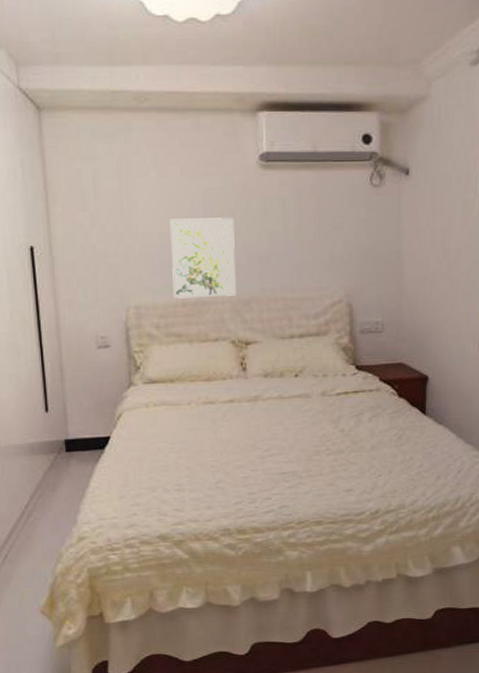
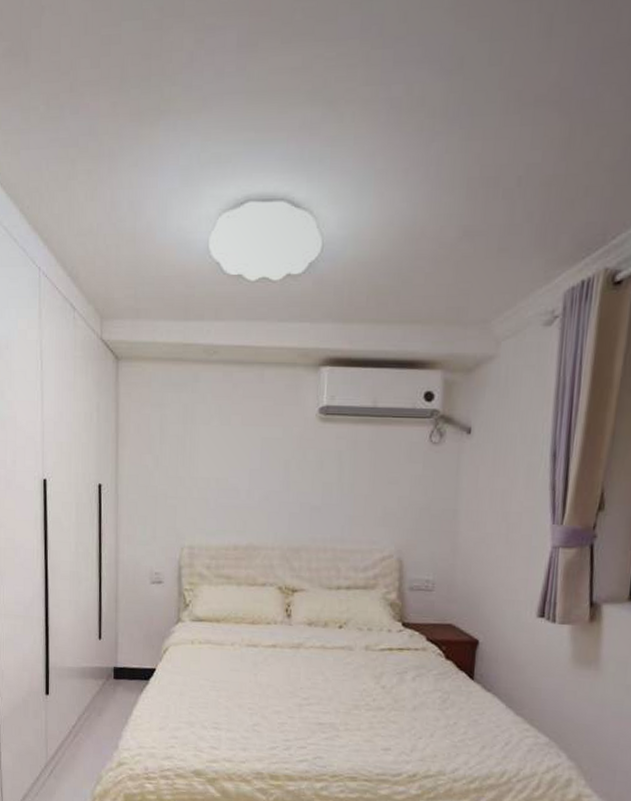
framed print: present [169,218,237,298] -> none [226,465,290,543]

